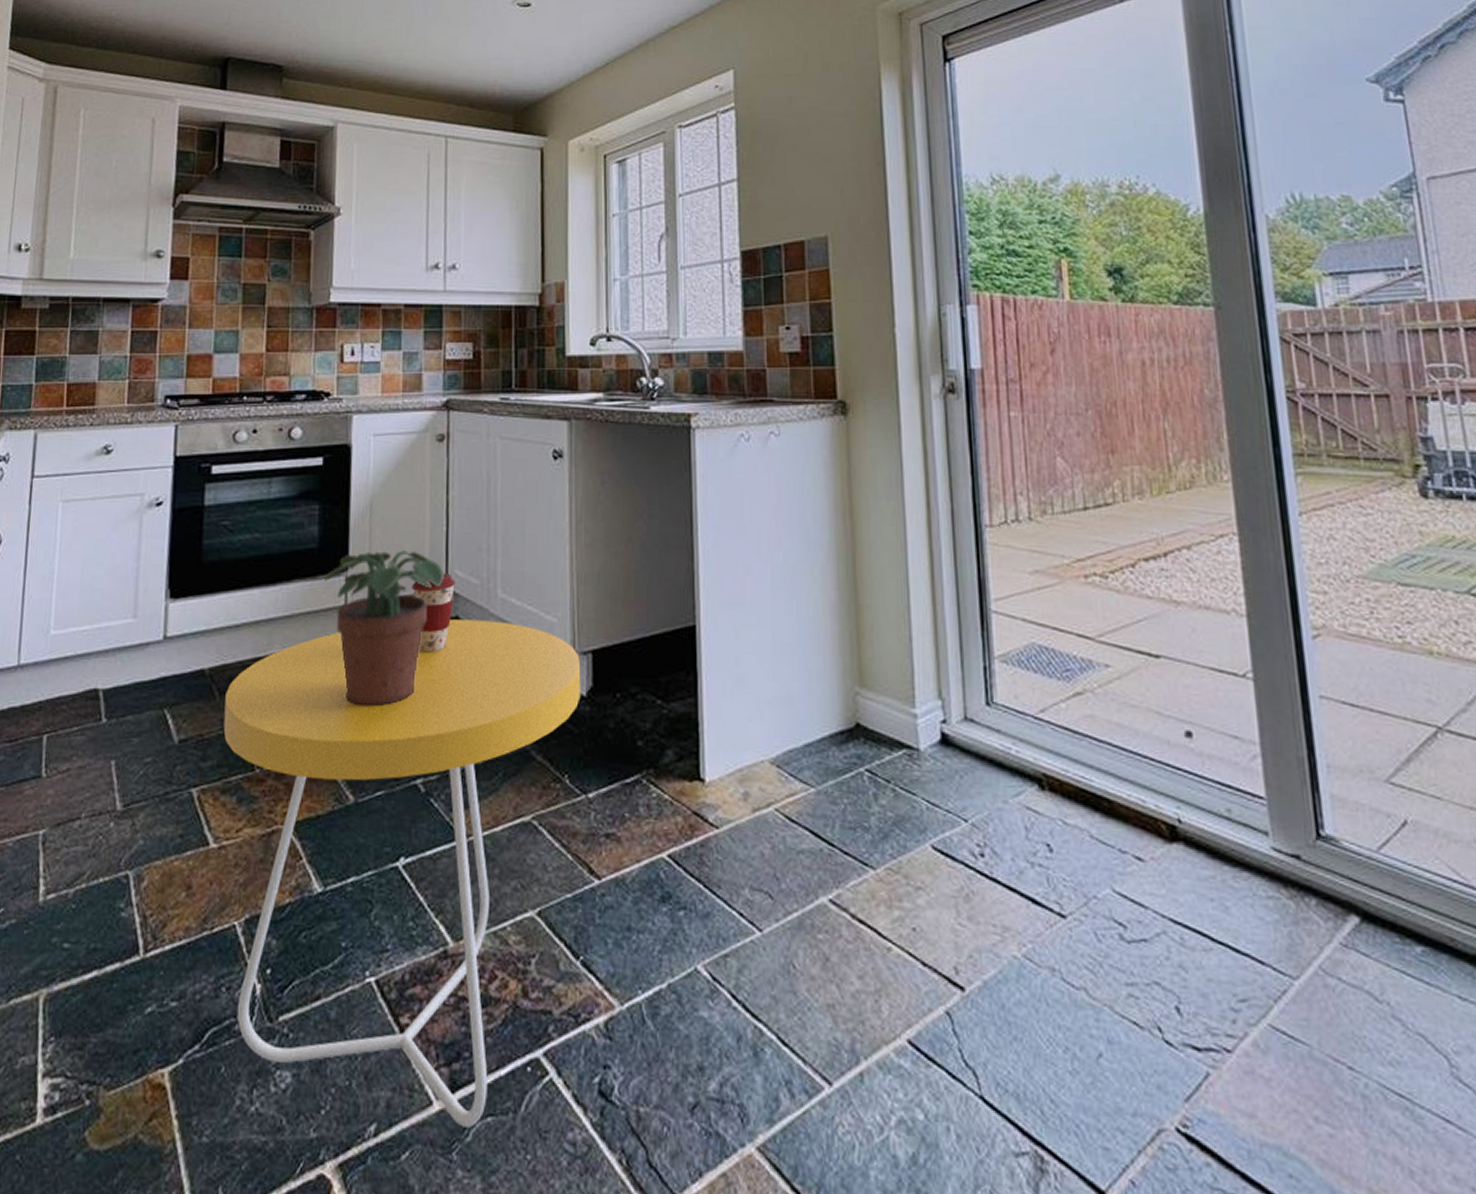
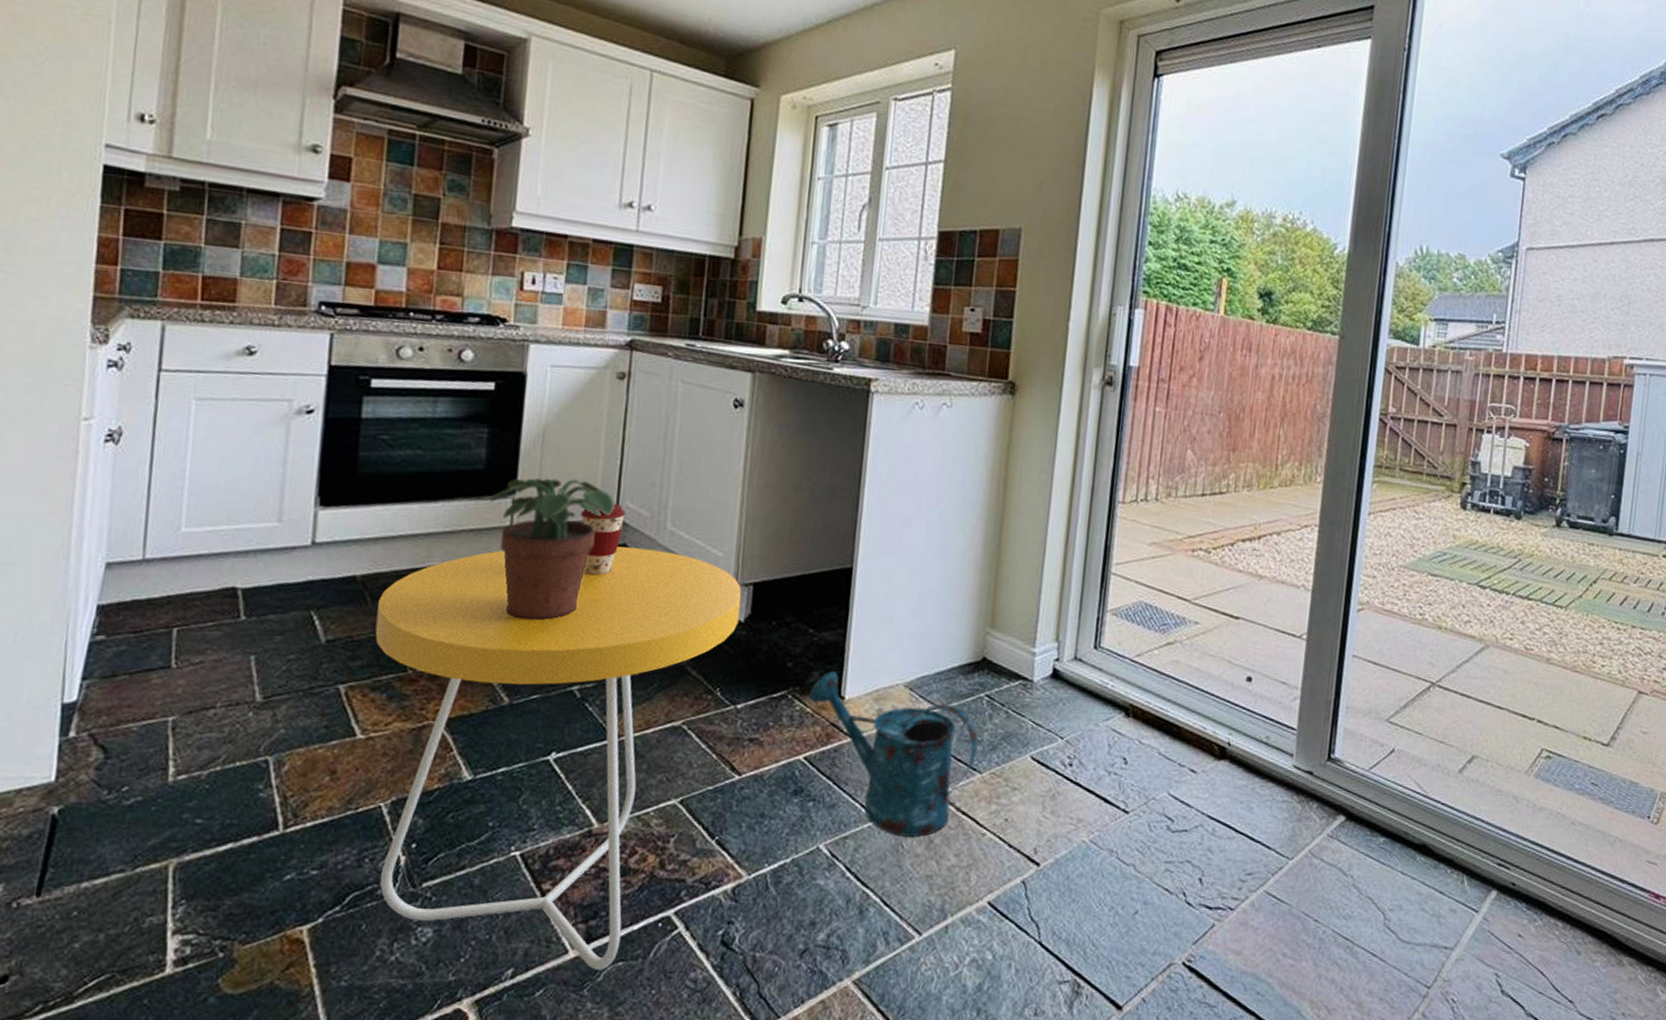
watering can: none [665,749,866,954] -> present [809,671,978,838]

